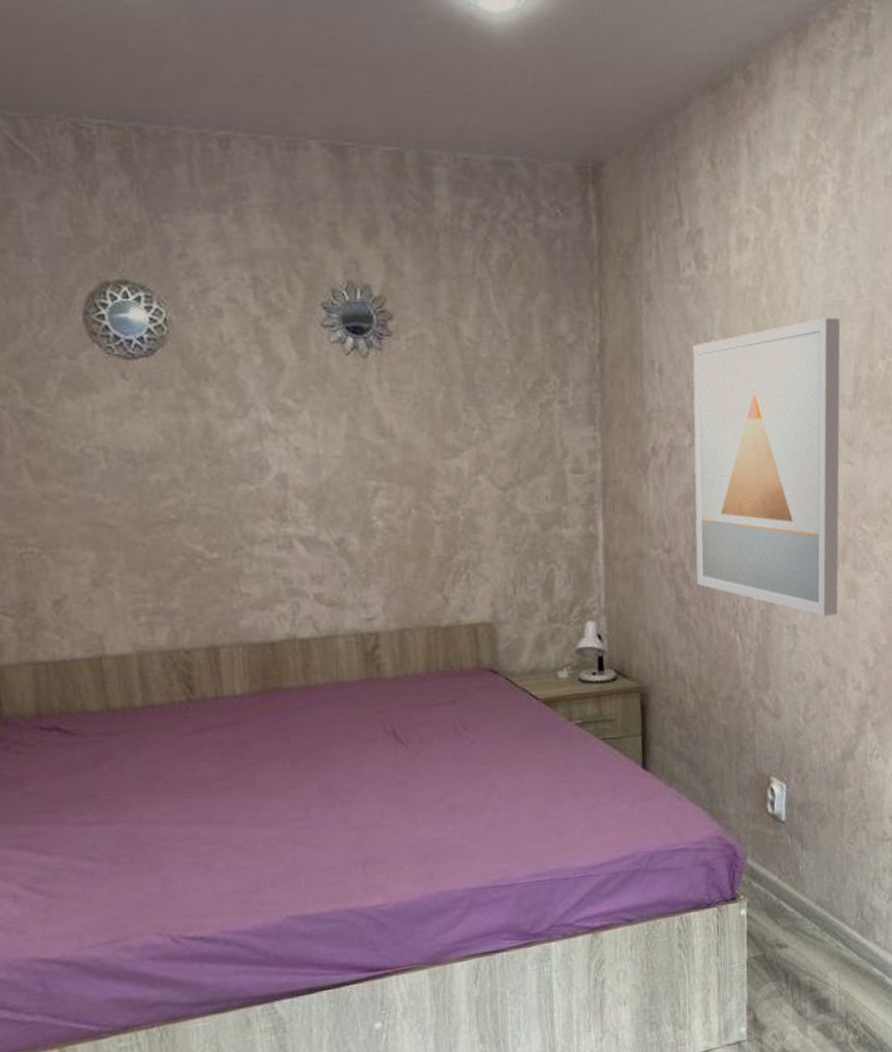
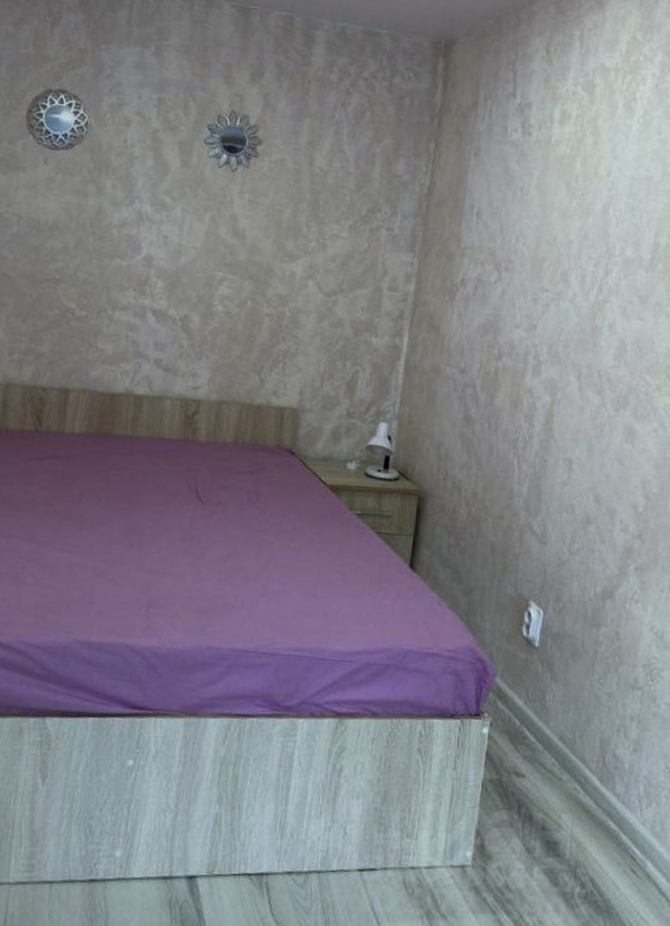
wall art: present [693,317,841,616] -> none [484,188,646,457]

